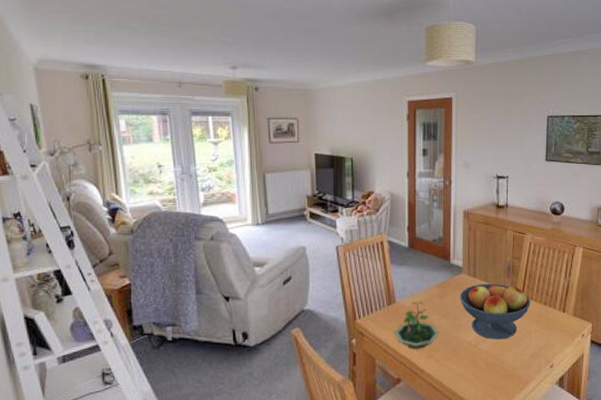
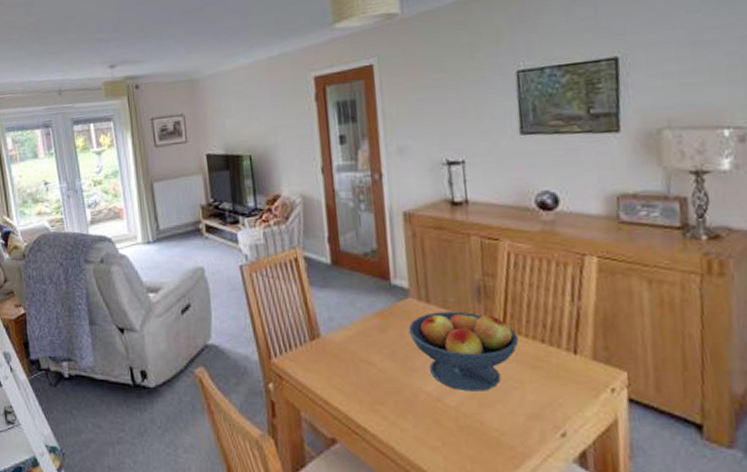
terrarium: present [394,302,439,349] -> none [322,336,384,400]

